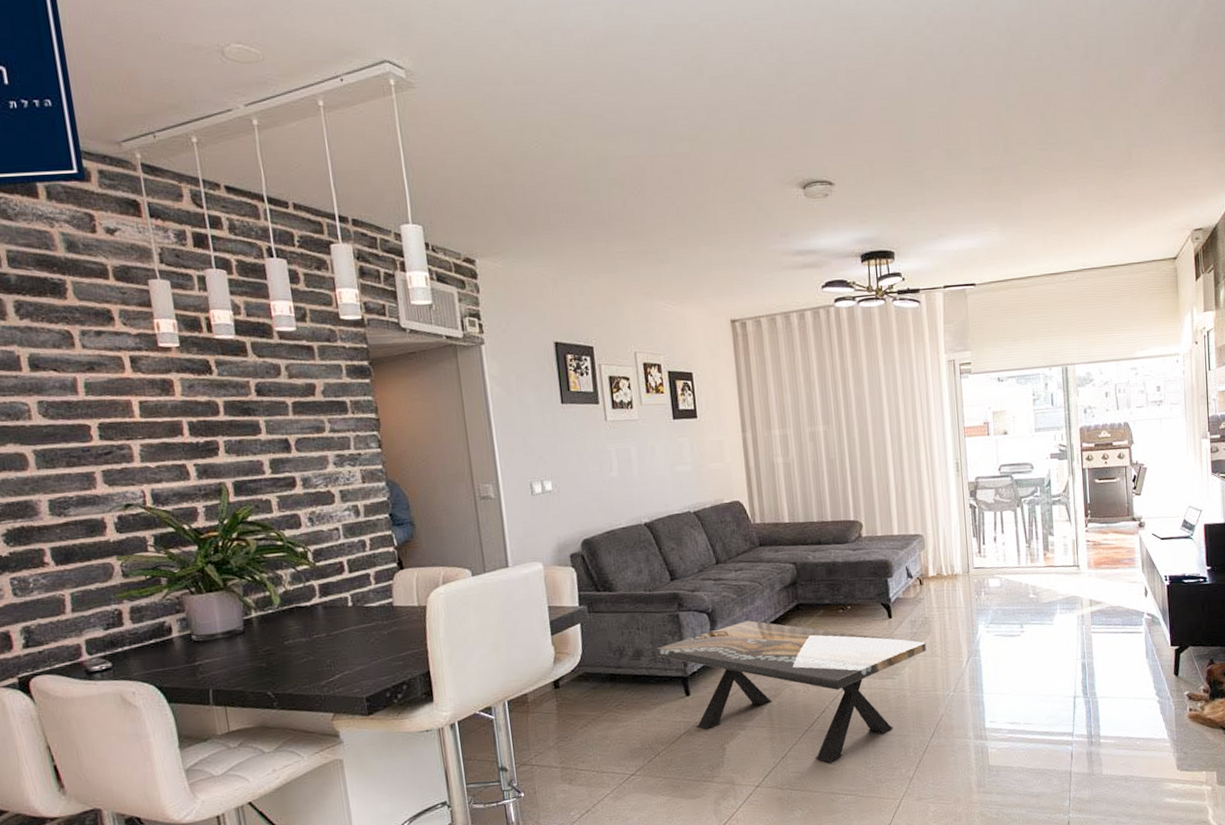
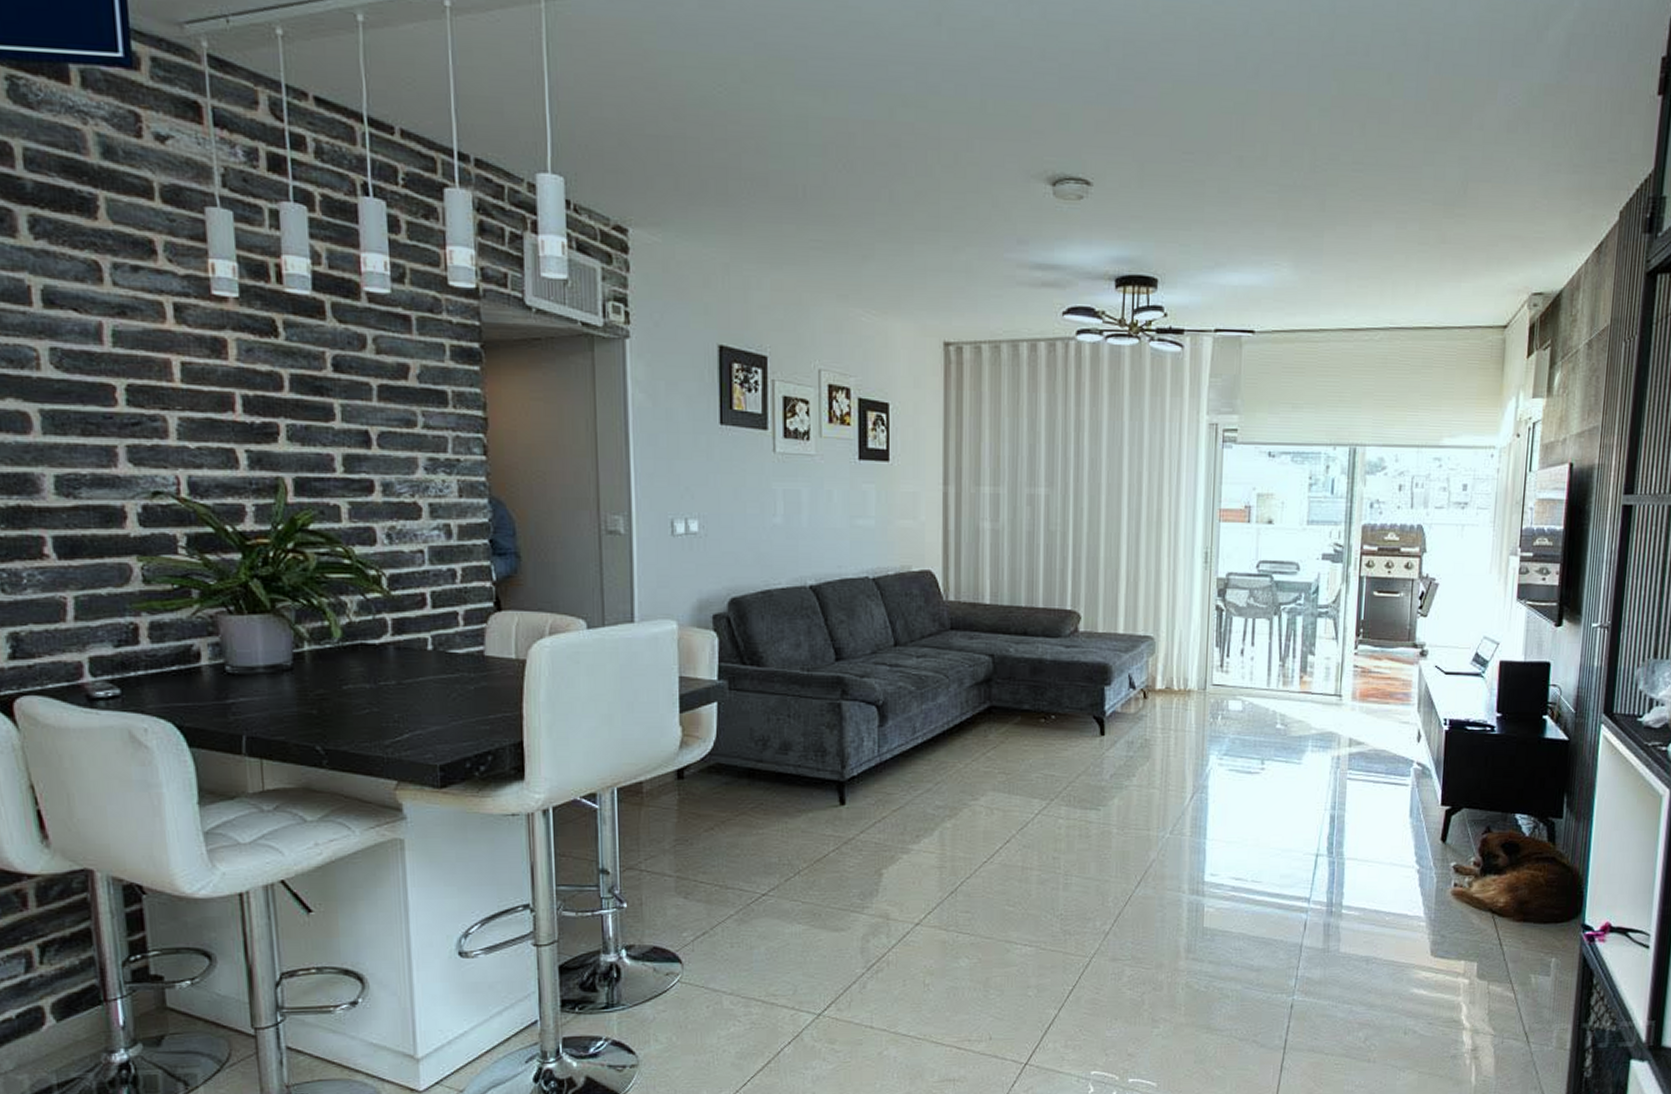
coffee table: present [655,620,926,763] -> none [808,720,1143,905]

